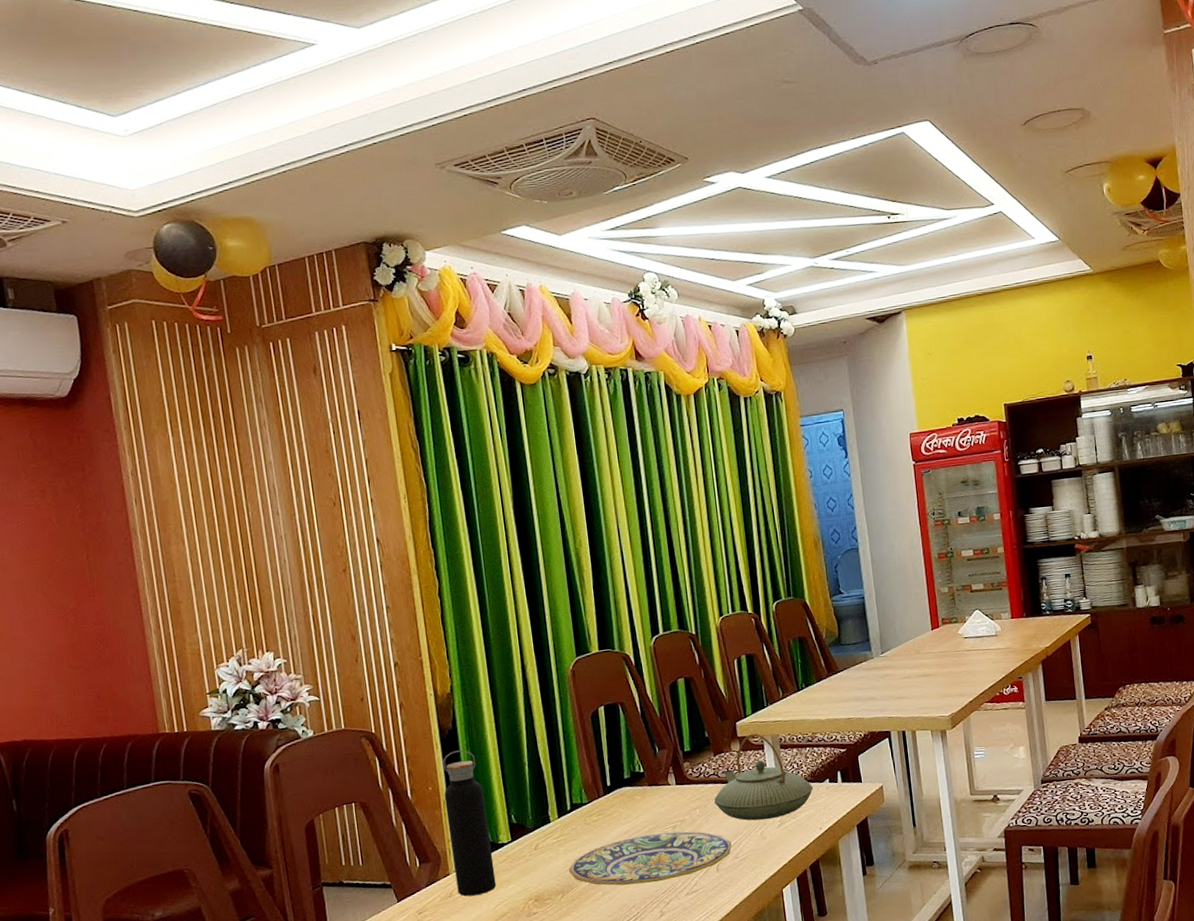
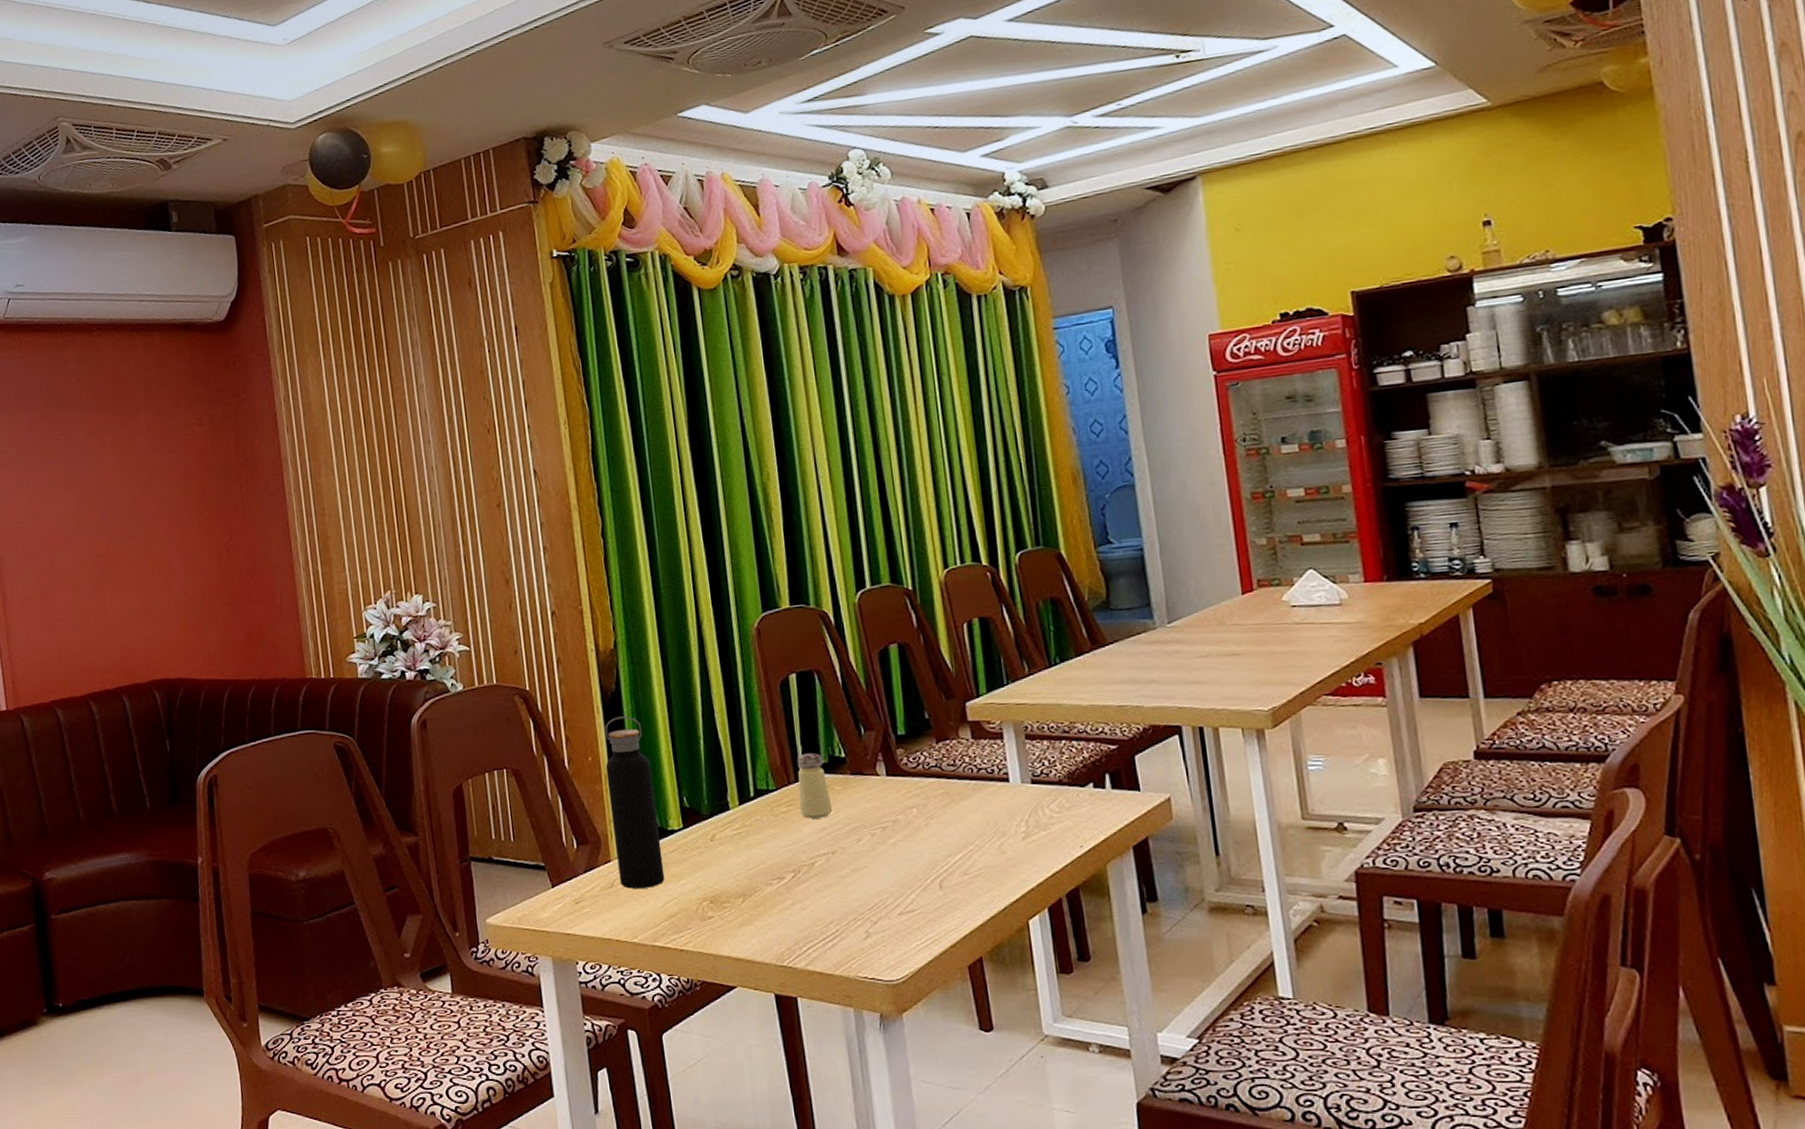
plate: present [569,831,732,886] -> none [752,834,960,895]
saltshaker: none [605,770,634,824] -> present [797,752,833,819]
teapot: present [714,733,813,821] -> none [936,717,1071,829]

